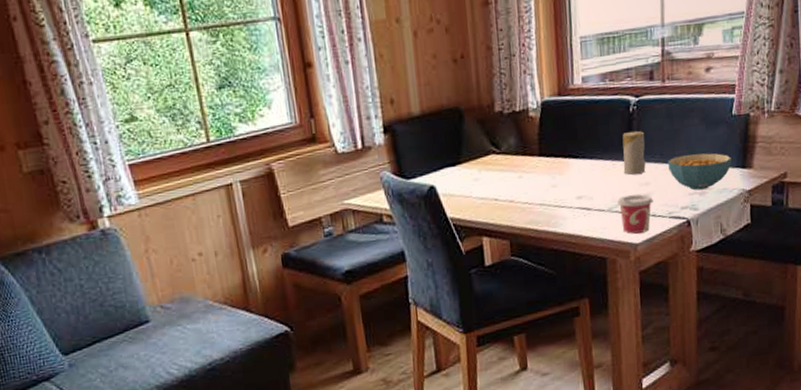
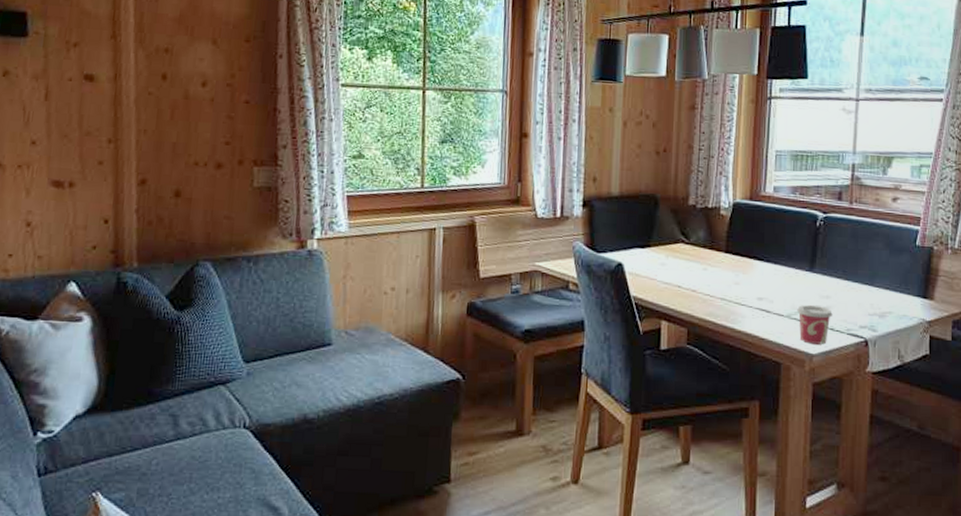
candle: present [622,131,646,175] -> none [806,245,830,286]
cereal bowl: present [668,153,732,191] -> none [850,276,914,313]

